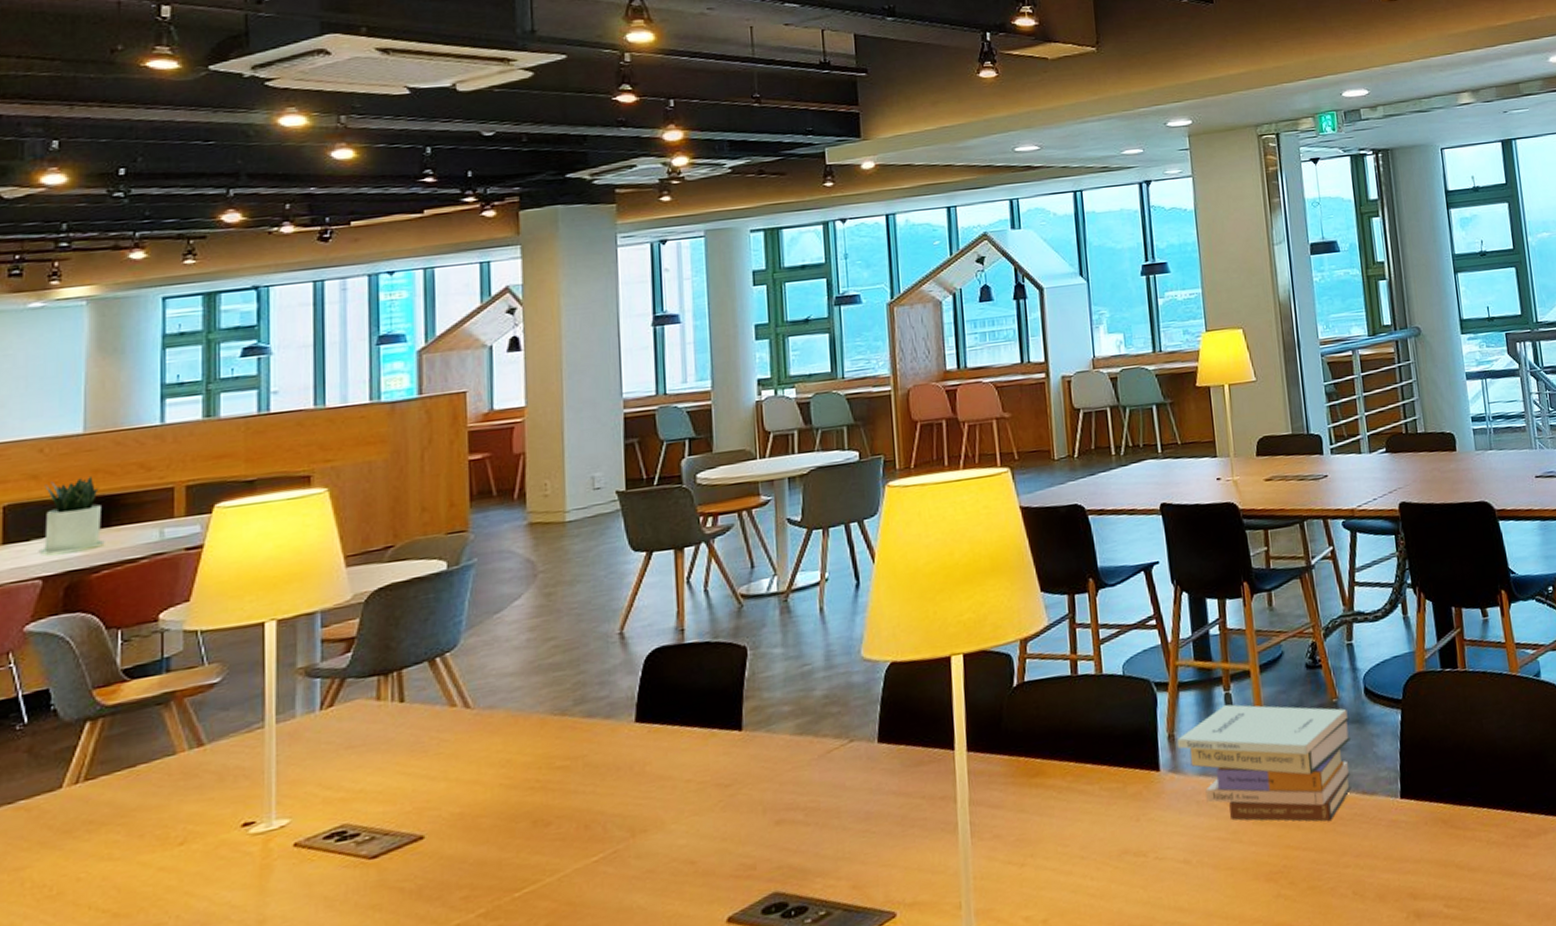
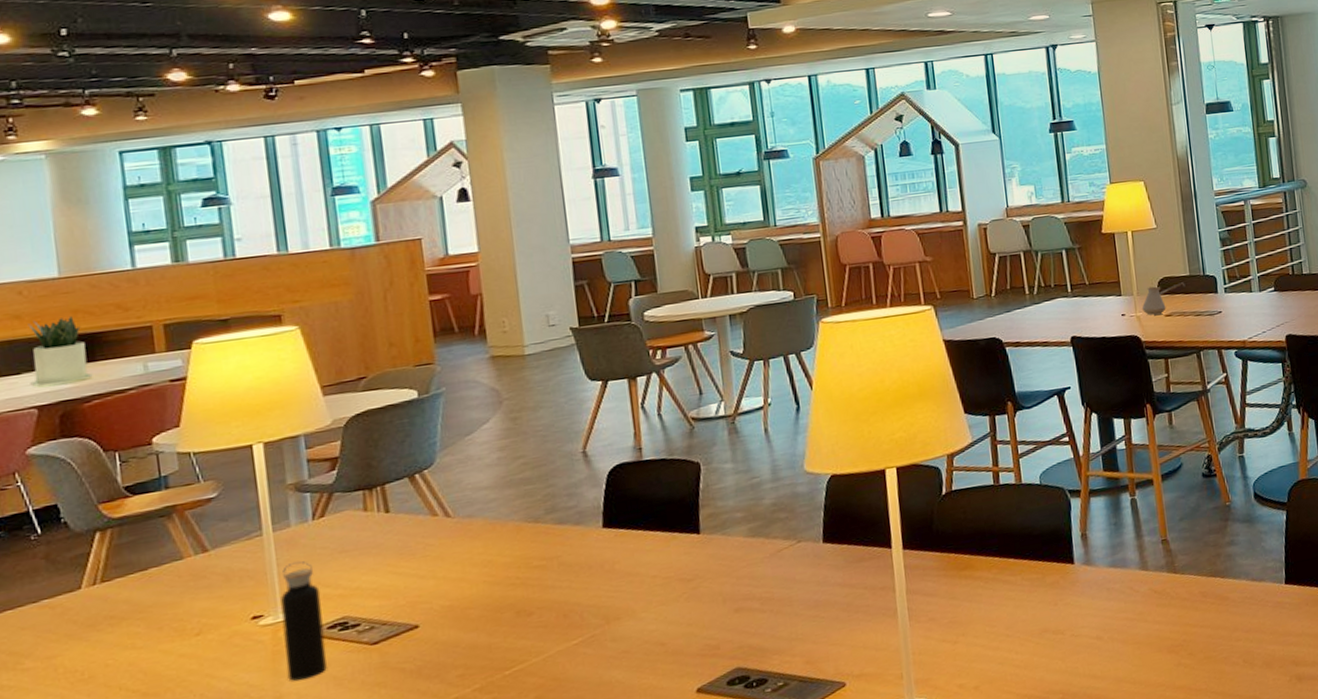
water bottle: none [273,757,321,901] -> present [280,561,327,681]
books: present [1177,704,1352,821] -> none [1089,507,1243,604]
coffee pot: none [1239,442,1288,480] -> present [1141,282,1186,316]

